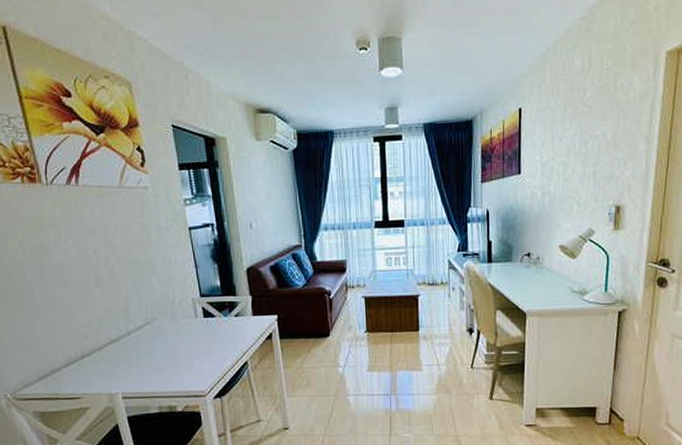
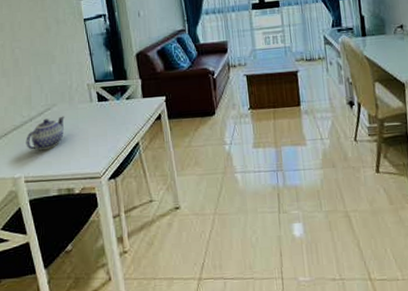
teapot: none [123,331,166,366] -> present [26,116,65,151]

